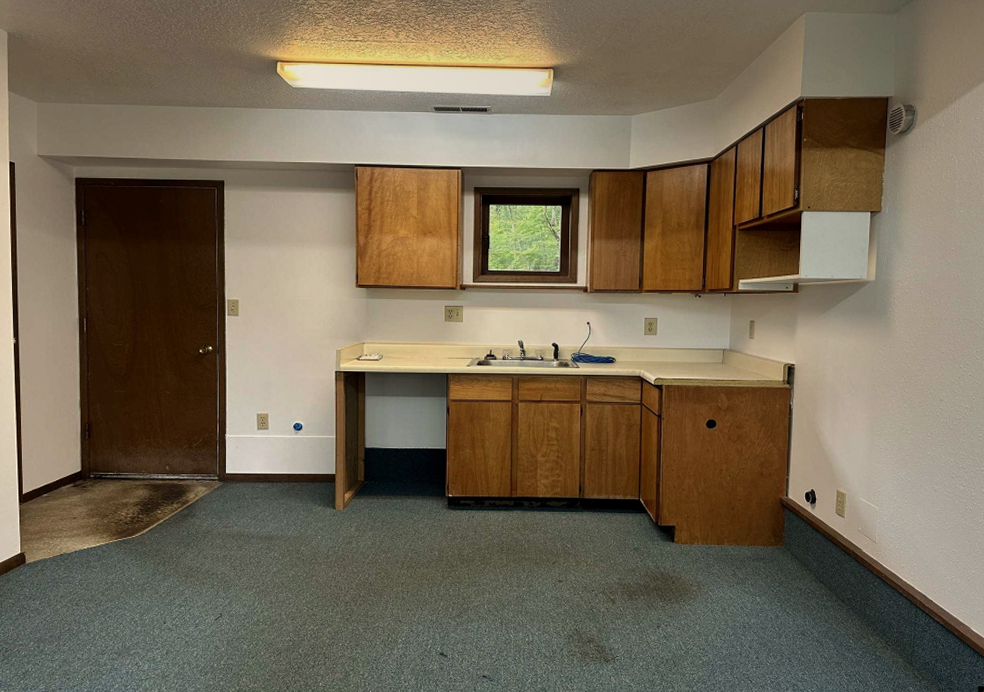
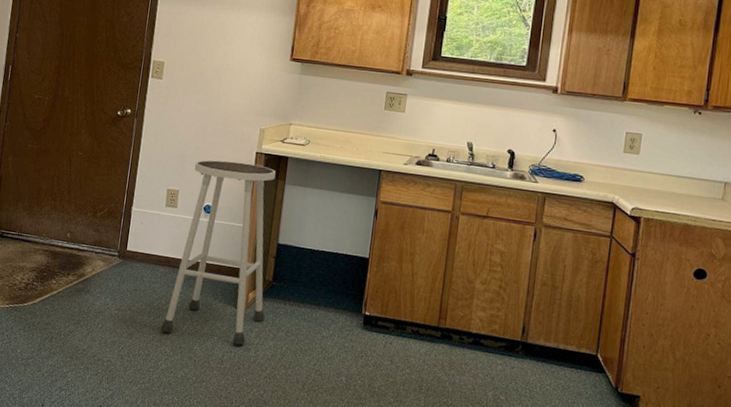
stool: none [268,382,361,540] -> present [161,160,276,346]

